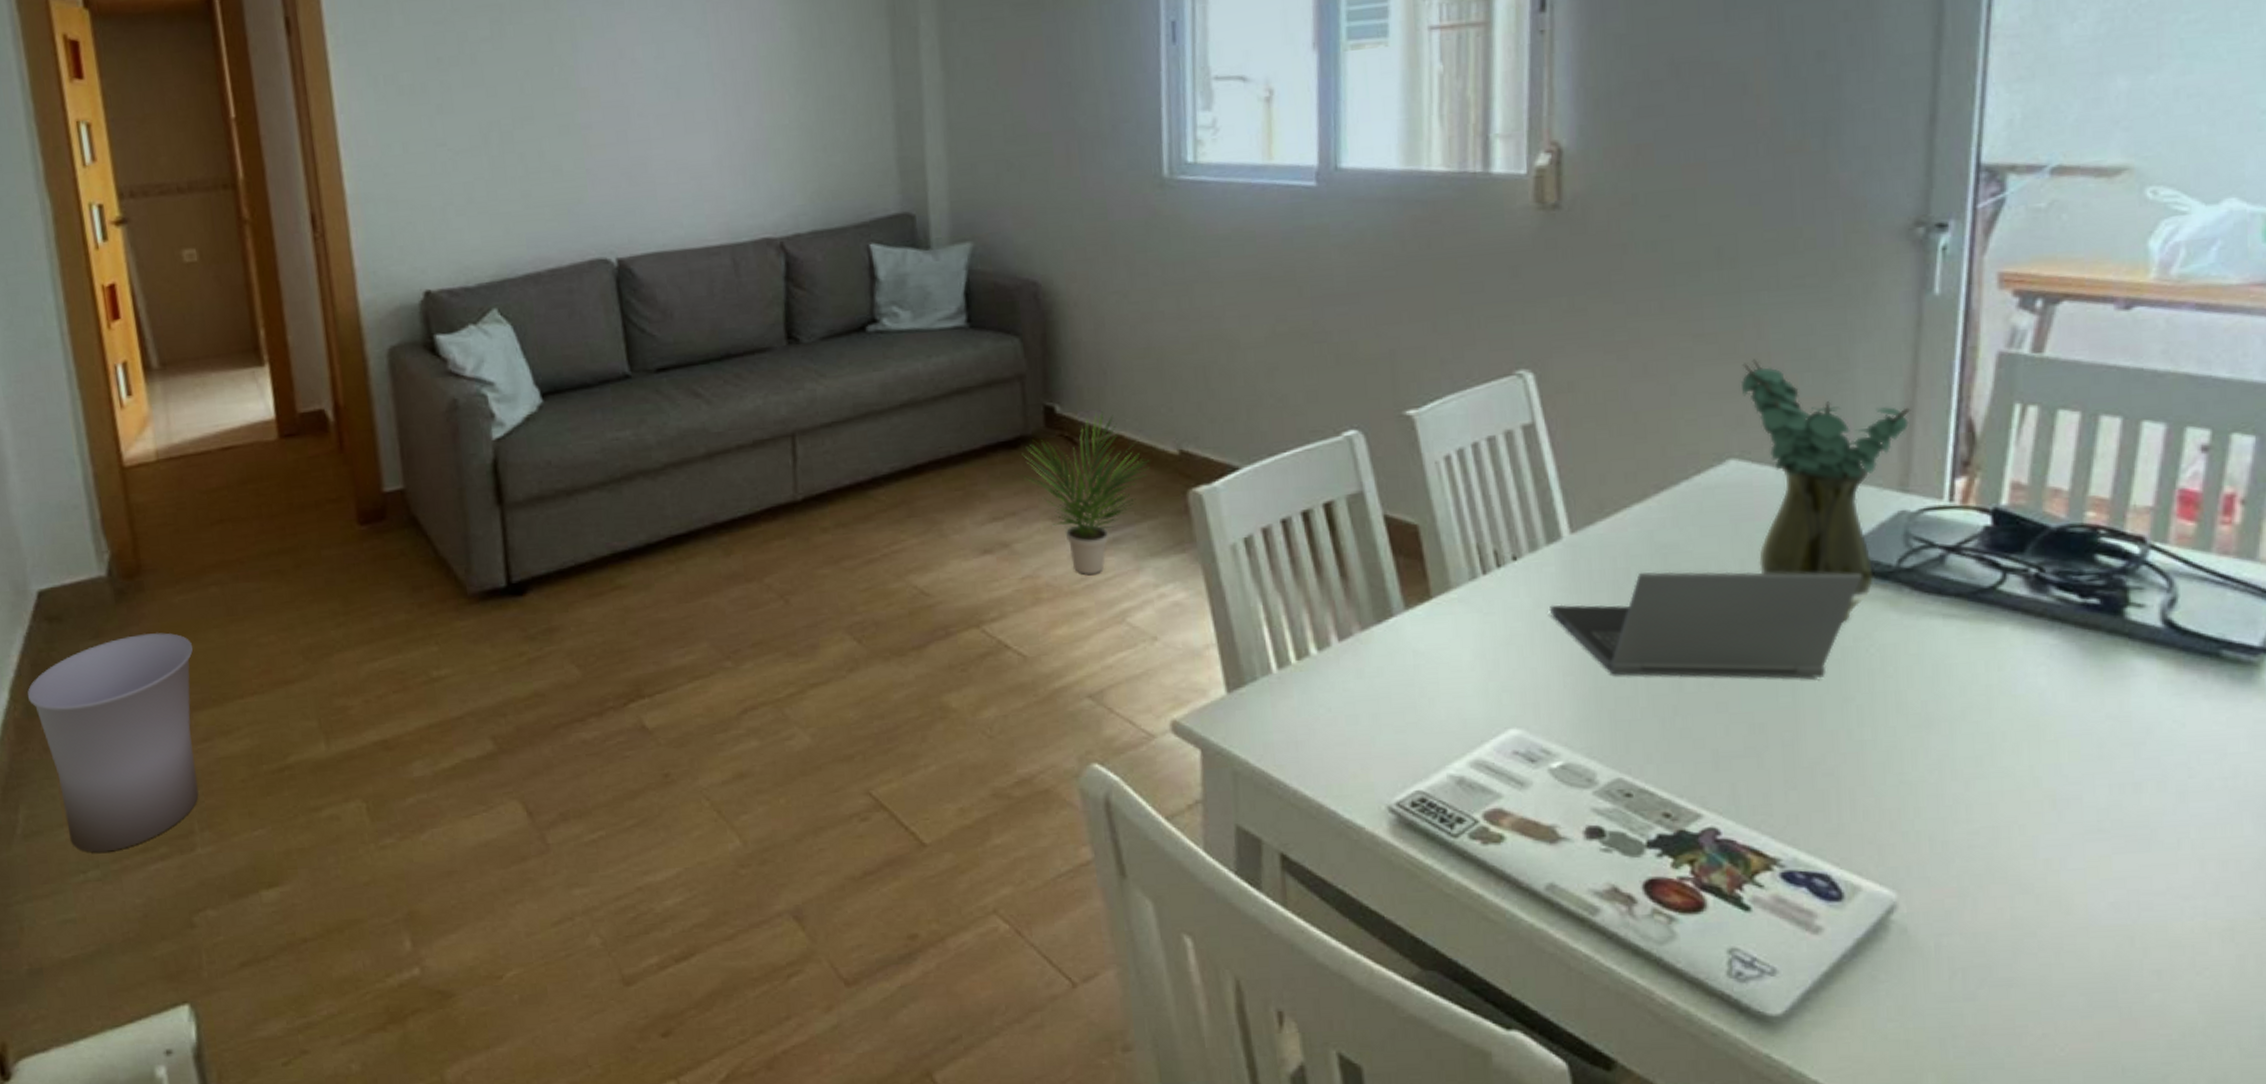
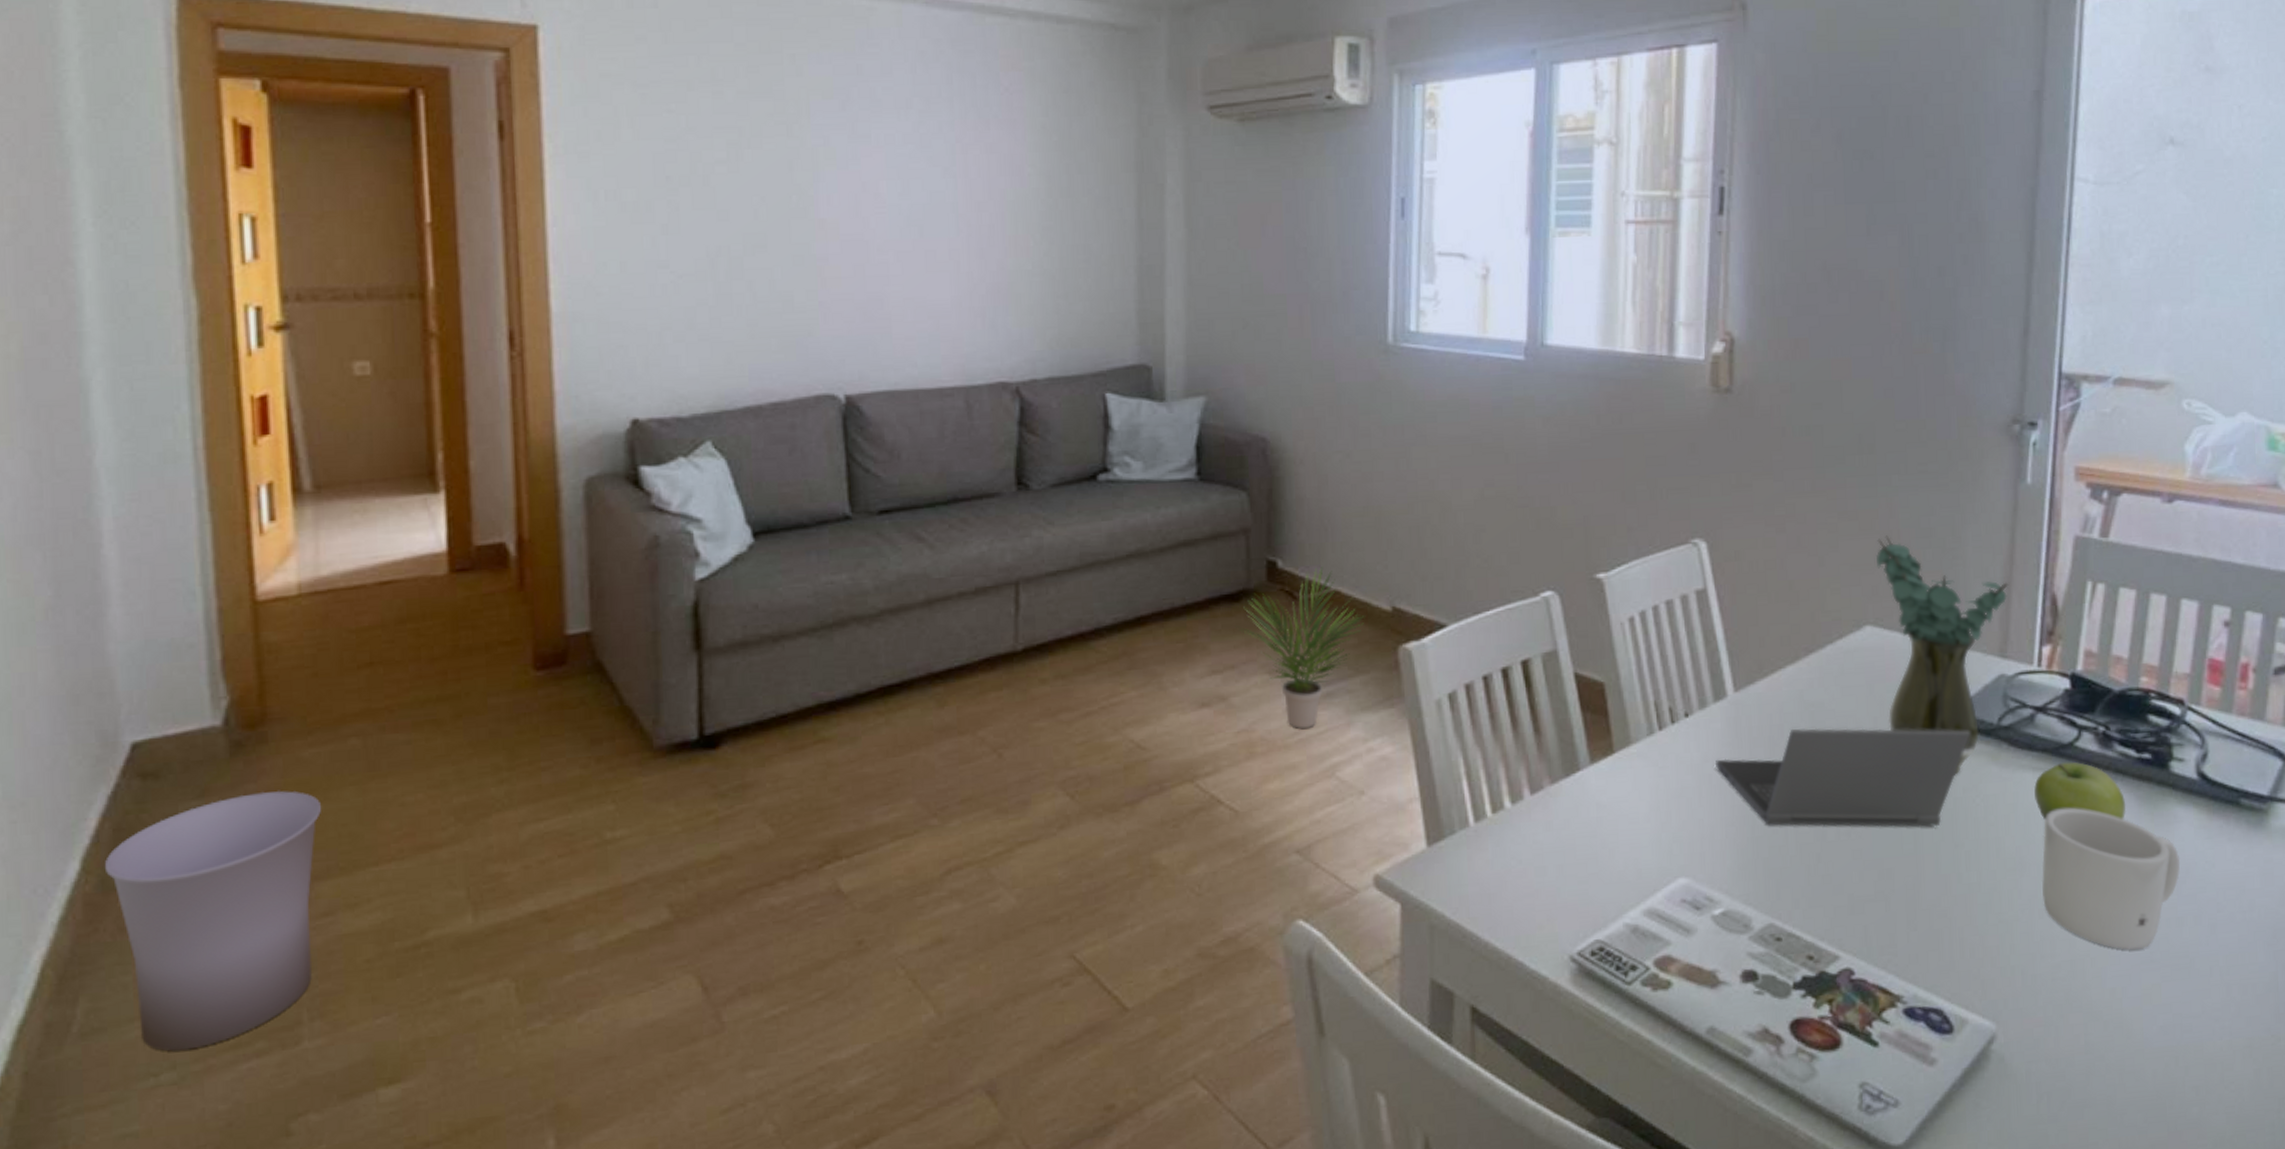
fruit: none [1945,607,2066,673] -> present [2034,762,2127,820]
mug: none [1954,658,2139,817] -> present [2041,807,2180,950]

